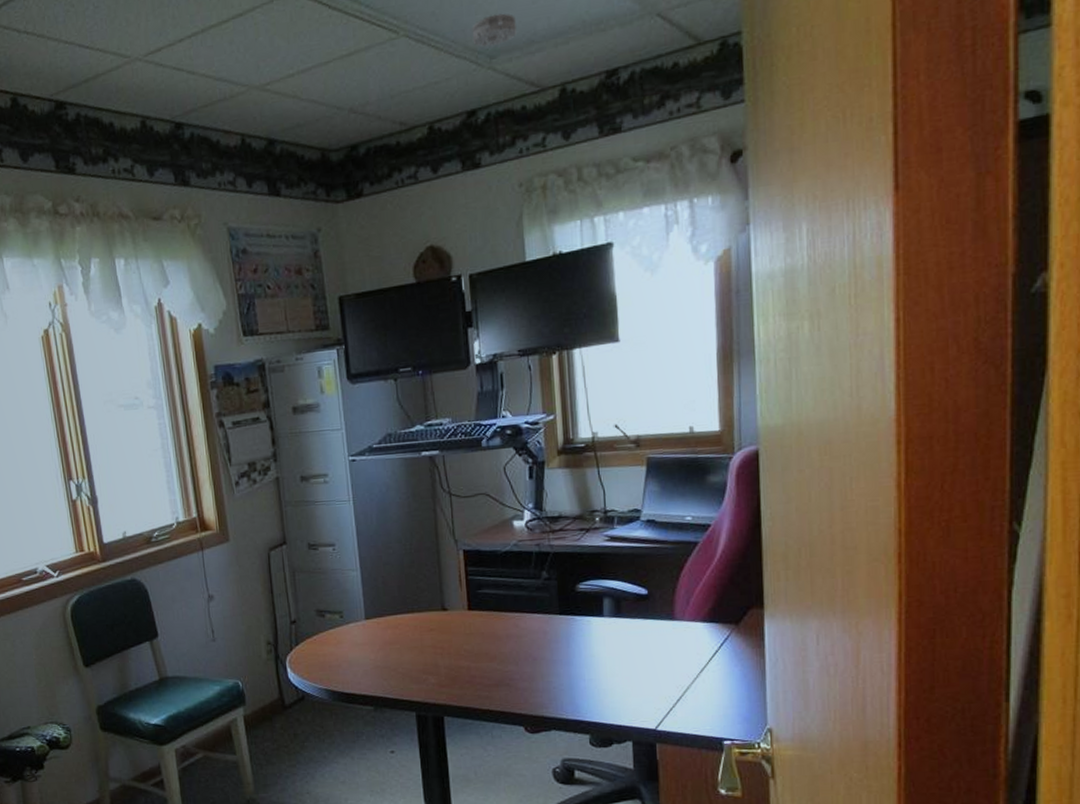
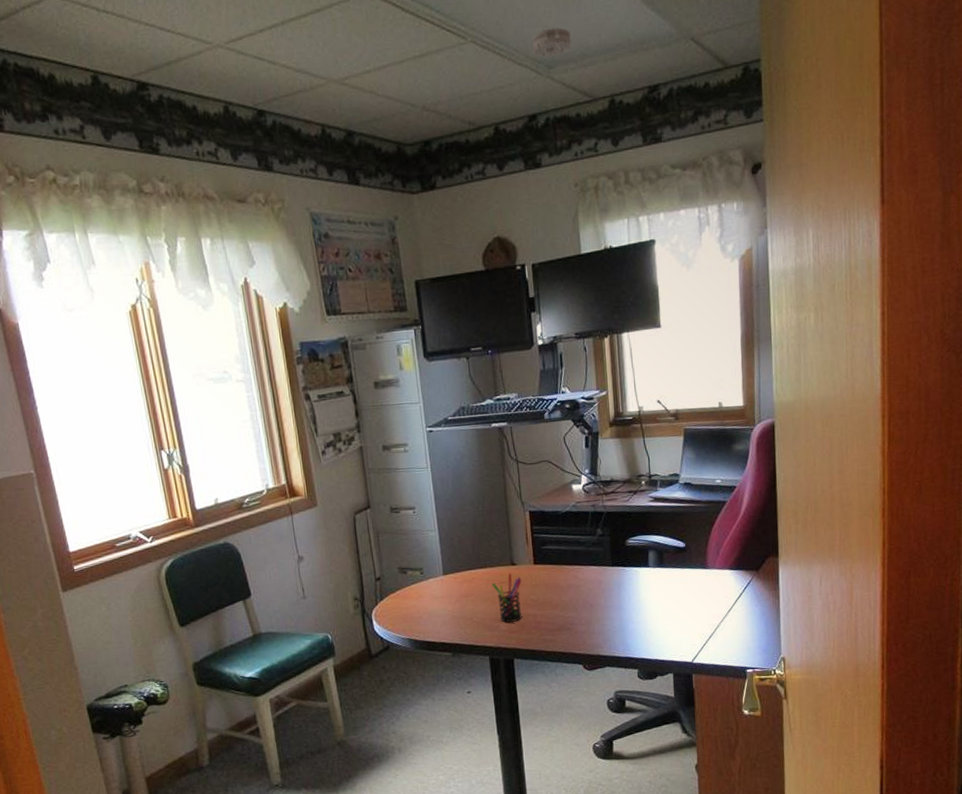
pen holder: none [420,619,454,675] -> present [492,573,523,623]

